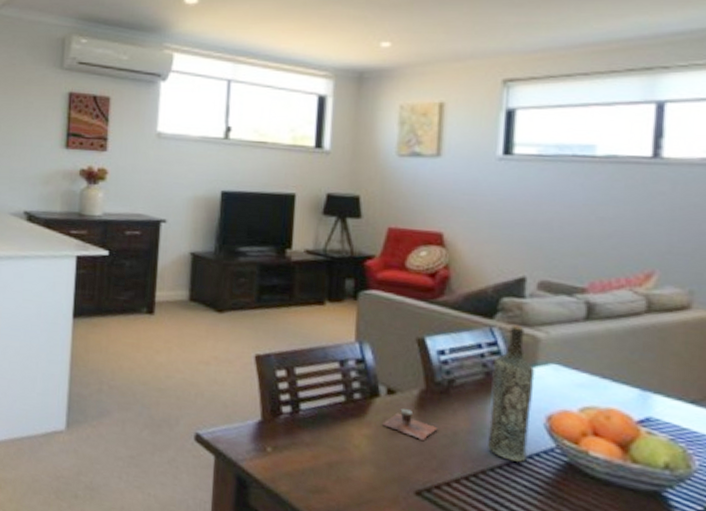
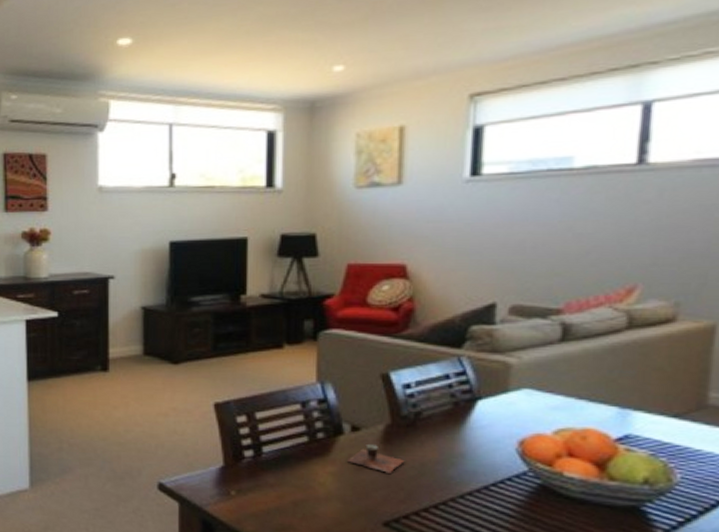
bottle: present [486,325,535,462] -> none [456,352,507,488]

